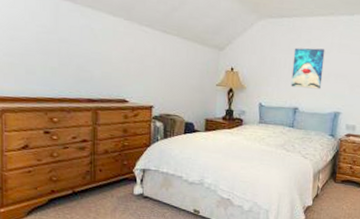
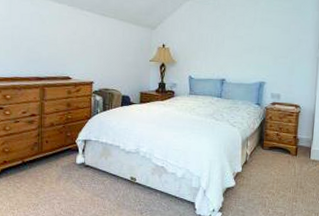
wall art: present [291,47,325,89] -> none [218,23,249,61]

